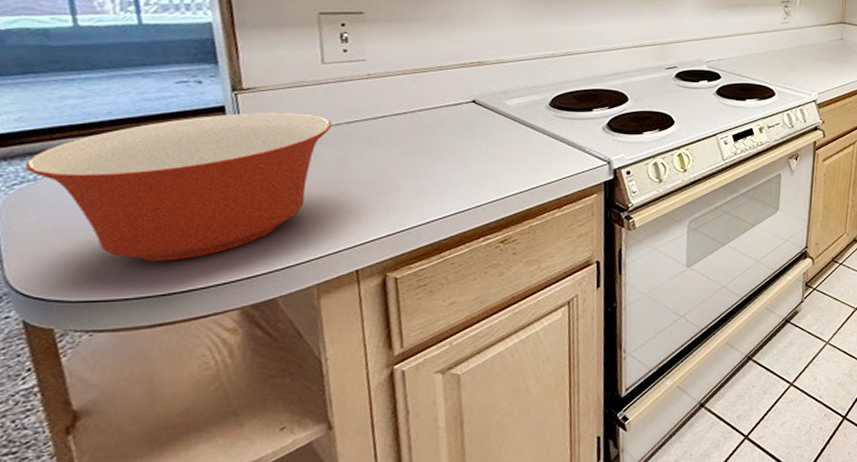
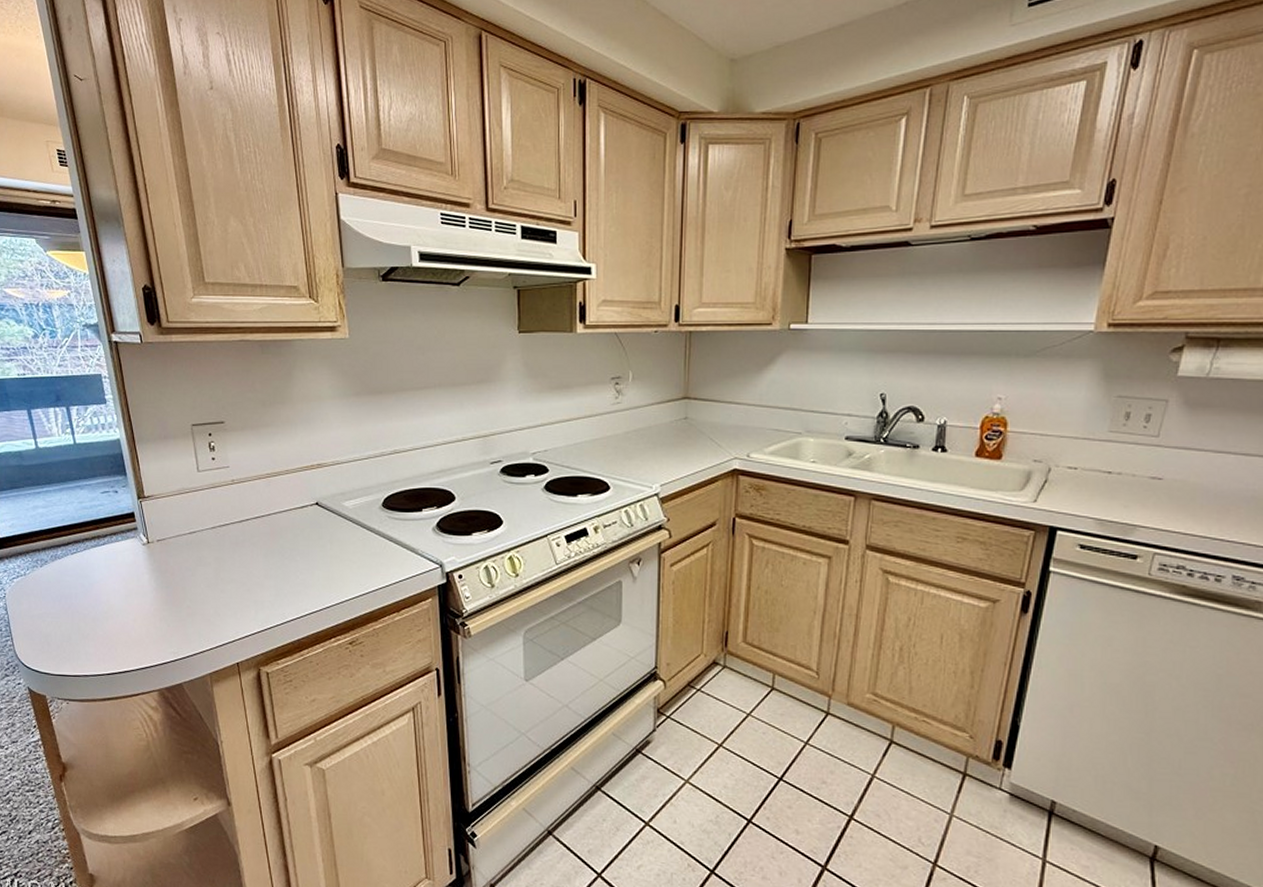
mixing bowl: present [24,112,332,262] -> none [18,517,209,646]

